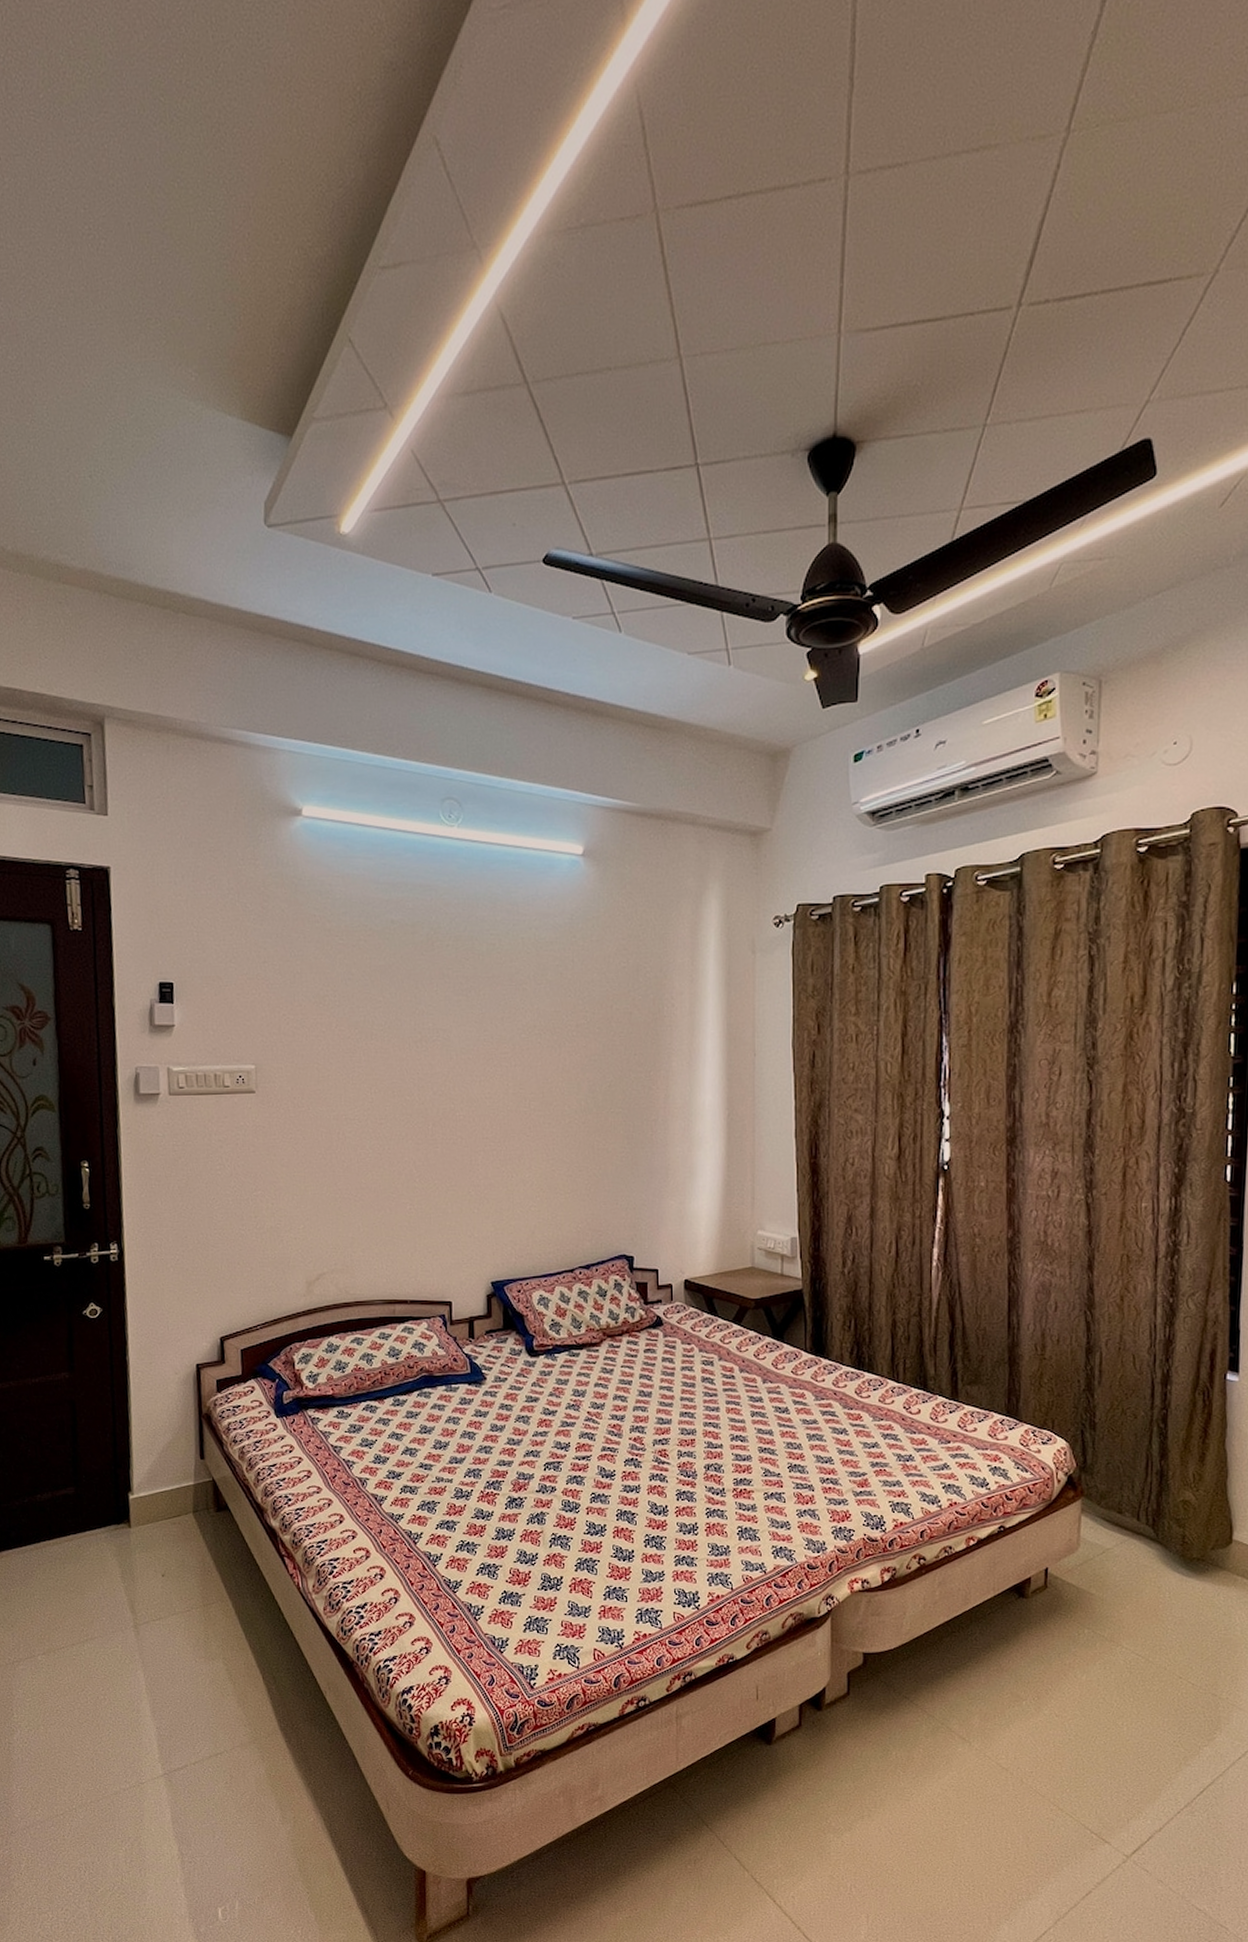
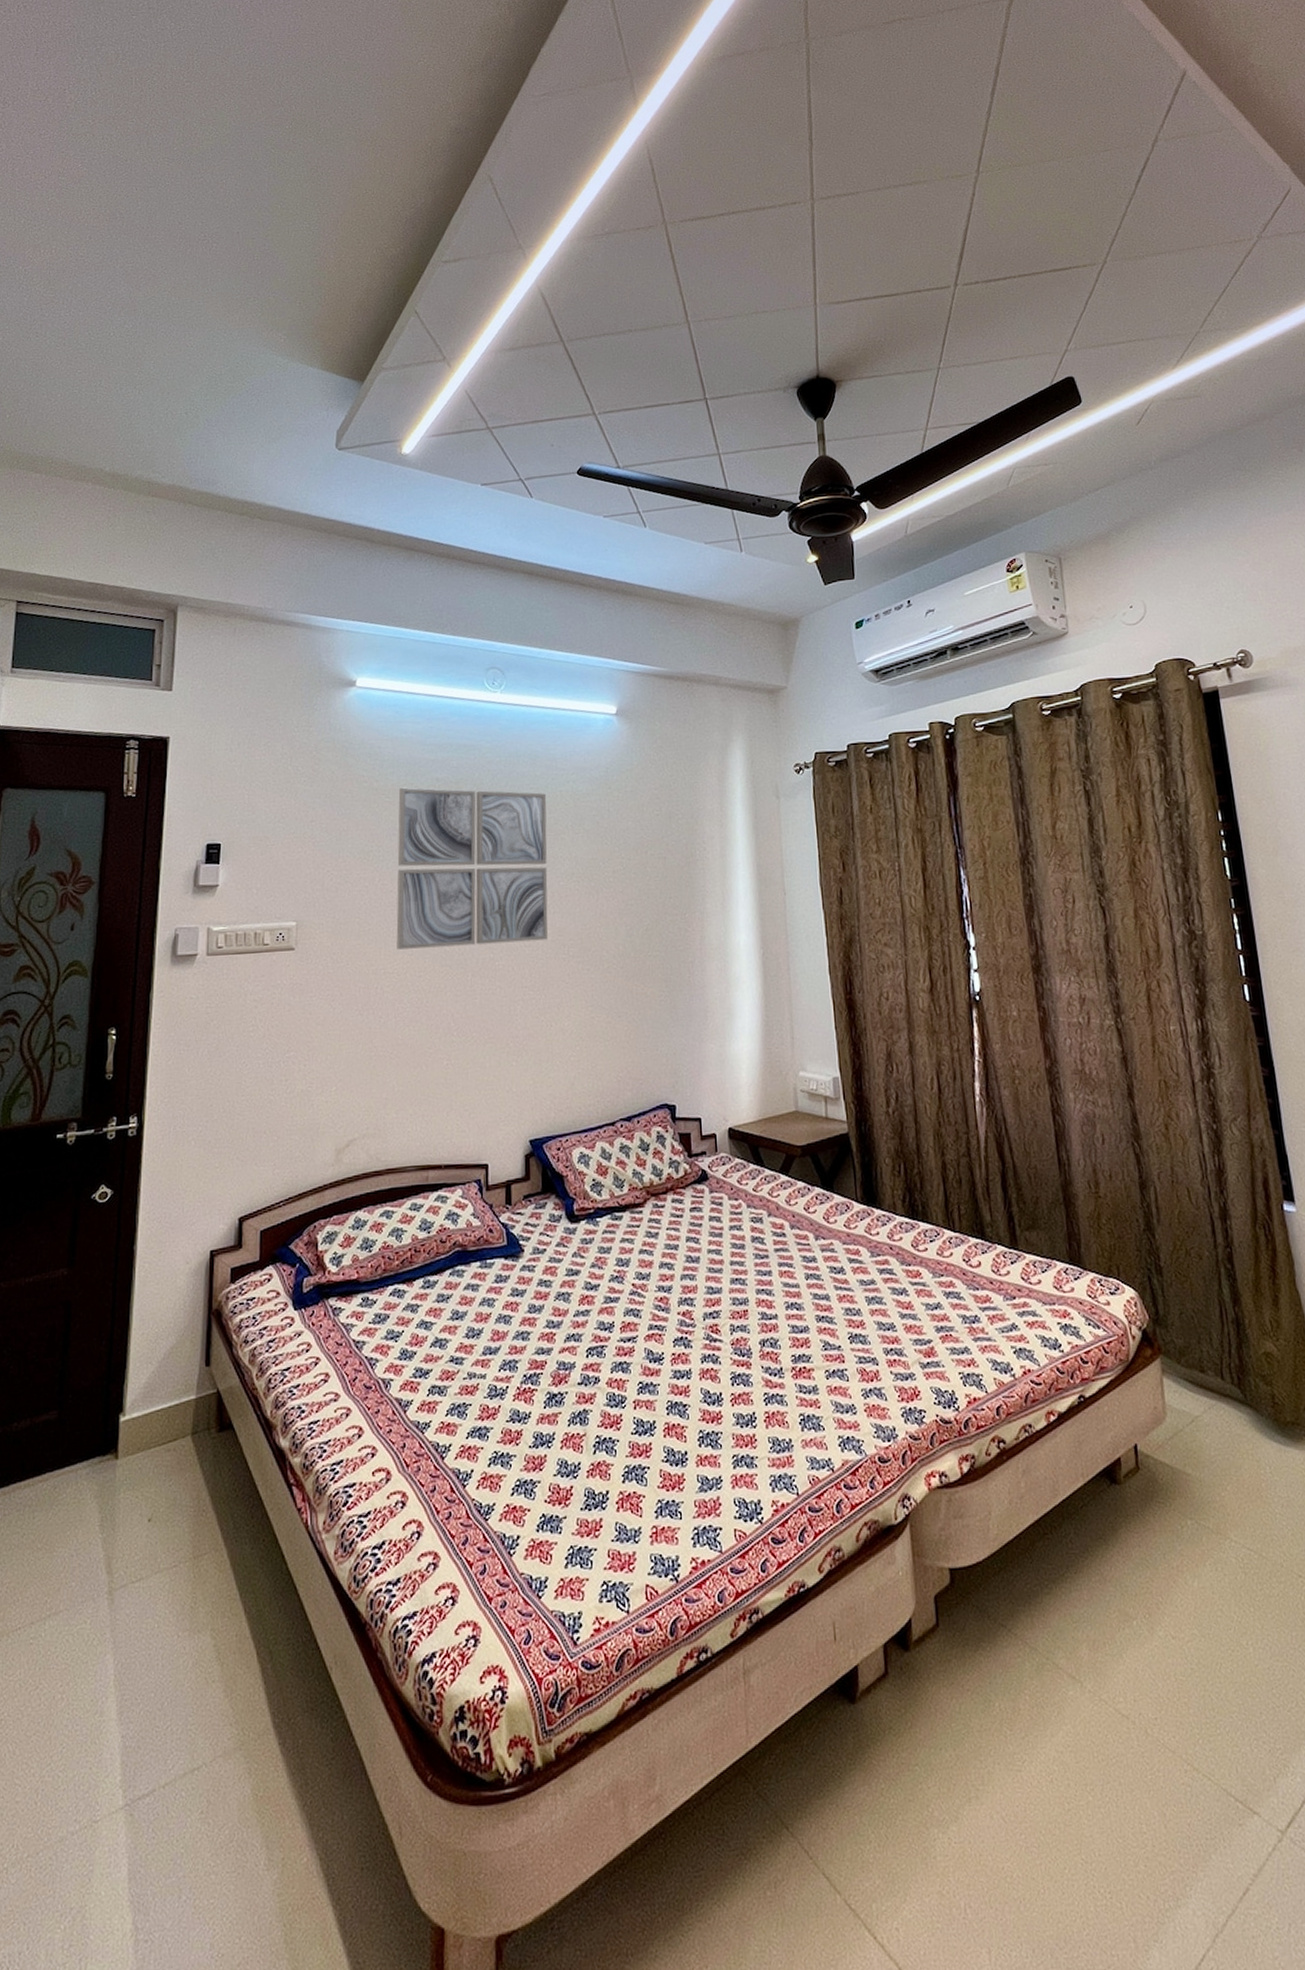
wall art: none [352,929,509,1097] -> present [396,787,548,950]

